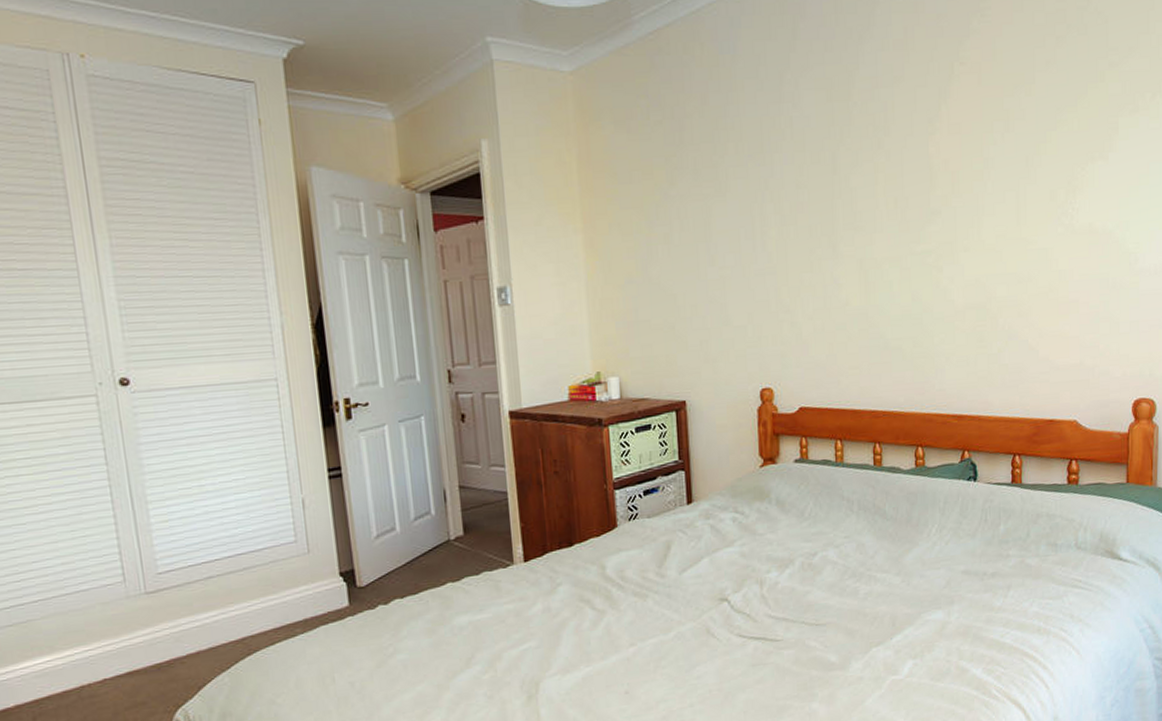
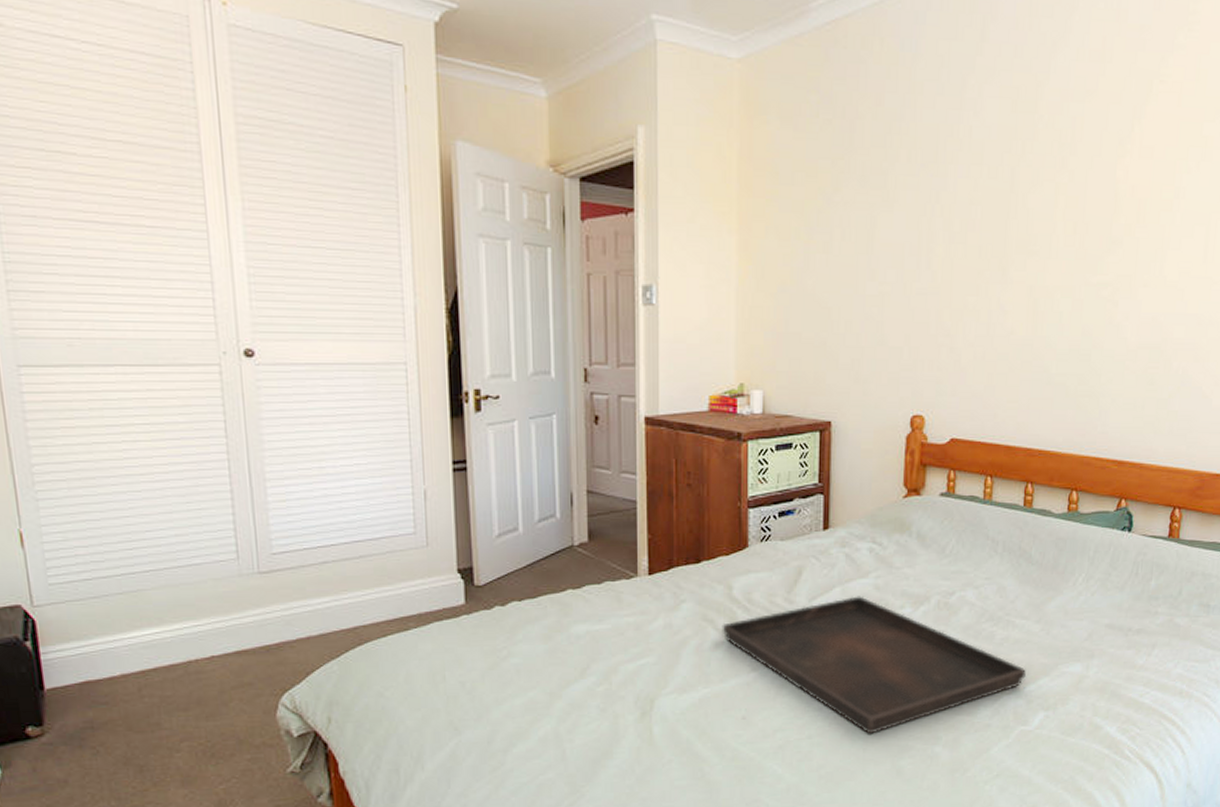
serving tray: none [598,564,891,697] -> present [722,596,1026,734]

